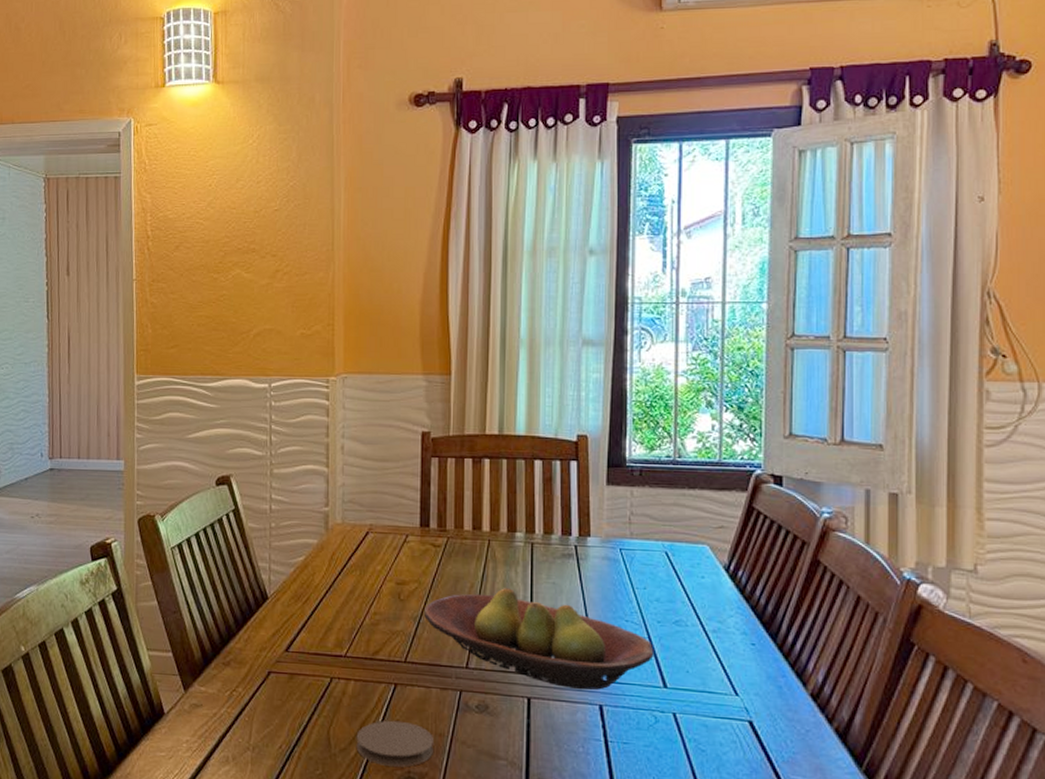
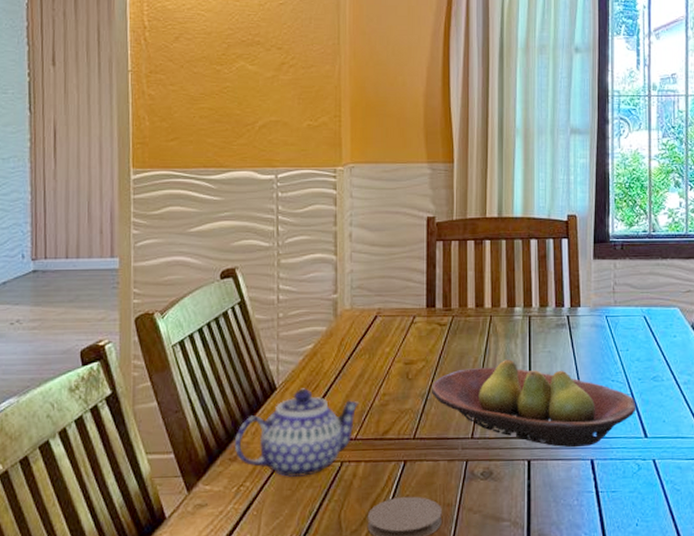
teapot: none [227,600,349,688] -> present [234,388,359,477]

